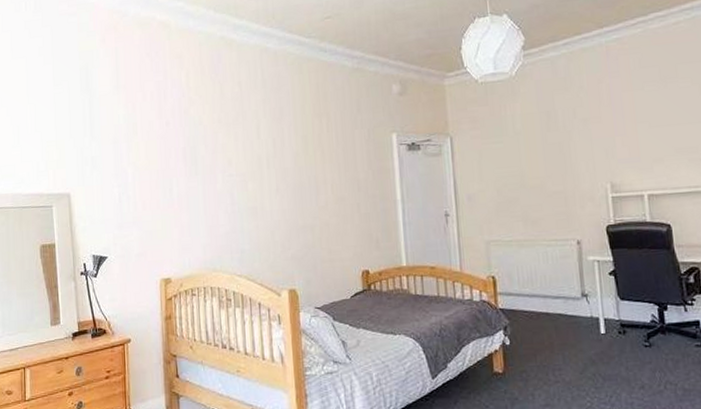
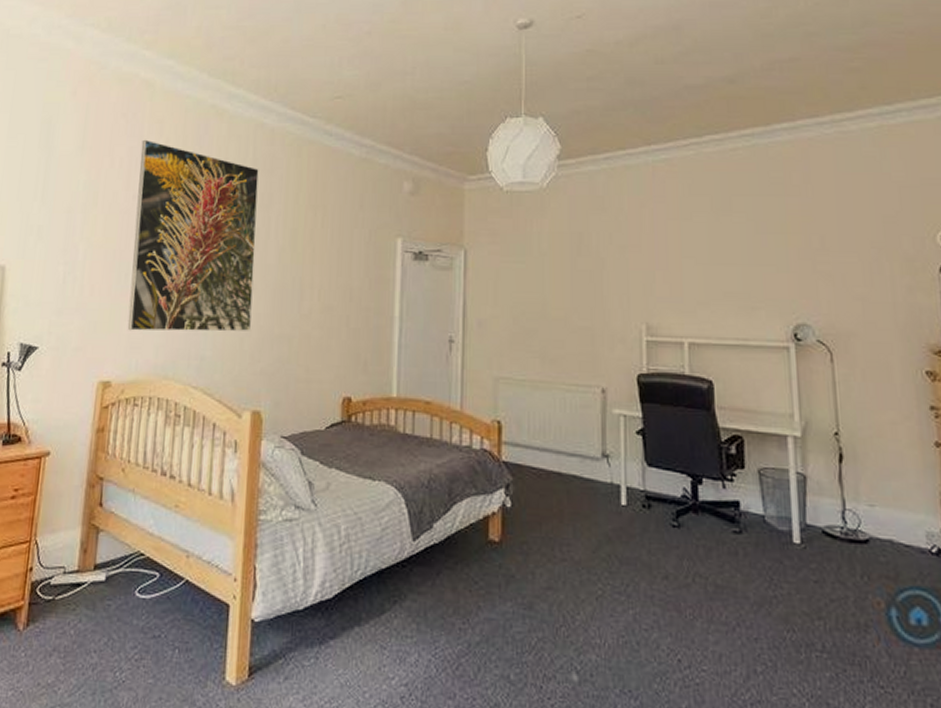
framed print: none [166,73,280,236] -> present [127,139,259,332]

